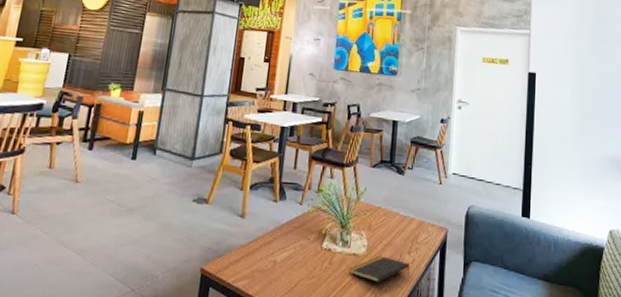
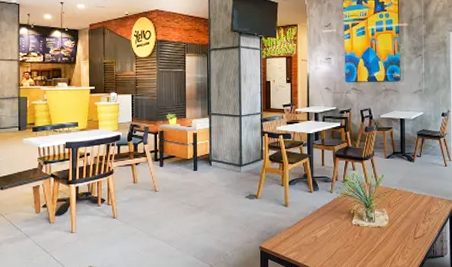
notepad: present [348,256,410,283] -> none [375,226,425,247]

